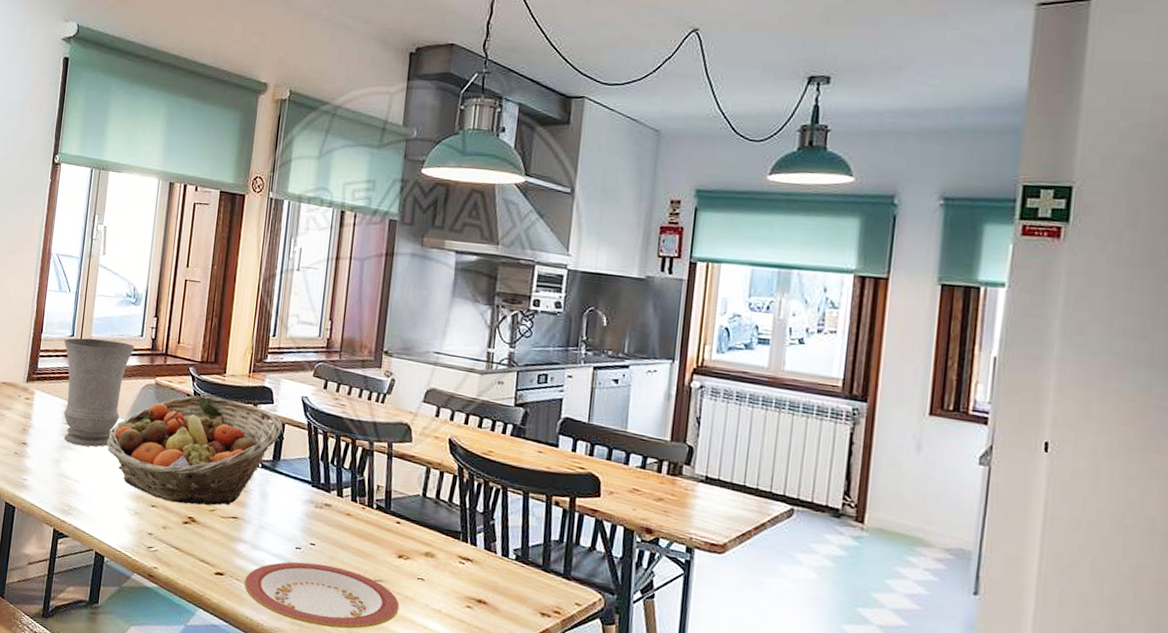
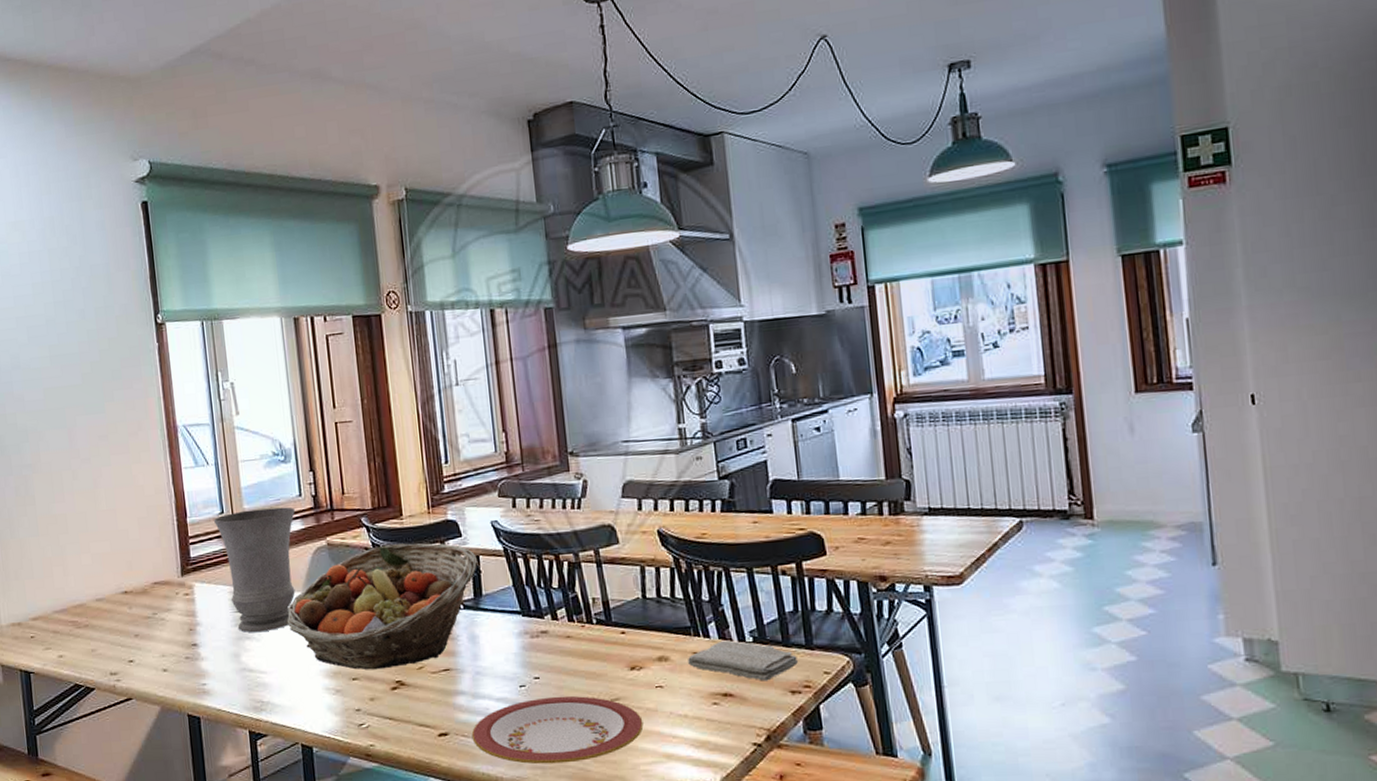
washcloth: none [452,551,553,599] -> present [688,640,798,681]

